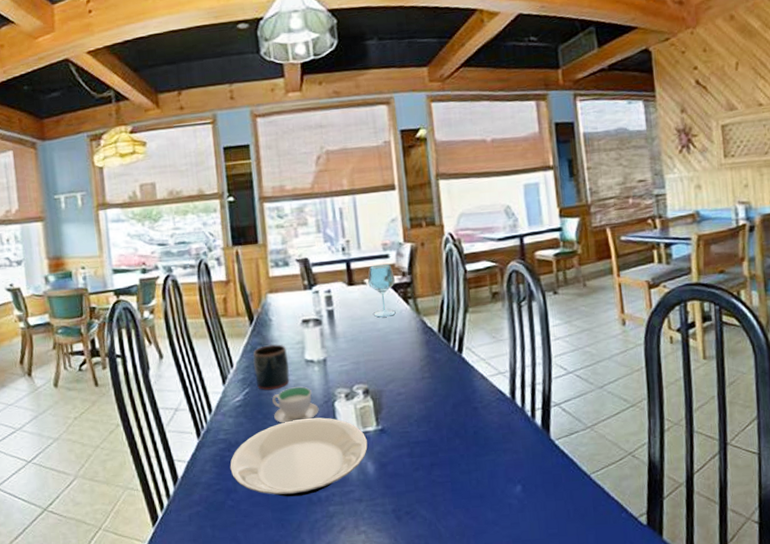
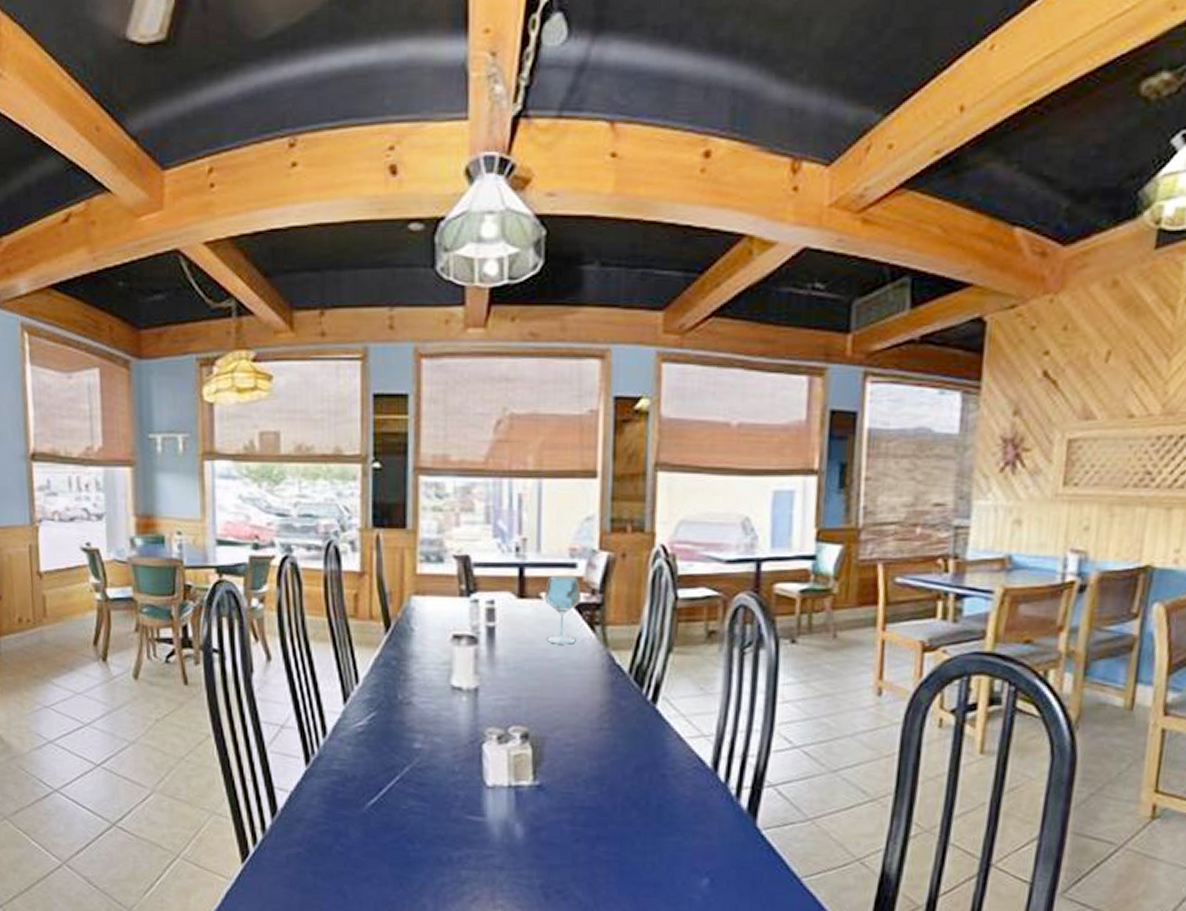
plate: present [230,417,368,497] -> none [342,758,519,853]
mug: present [253,344,290,390] -> none [385,660,430,718]
cup: present [272,386,319,423] -> none [404,718,462,762]

